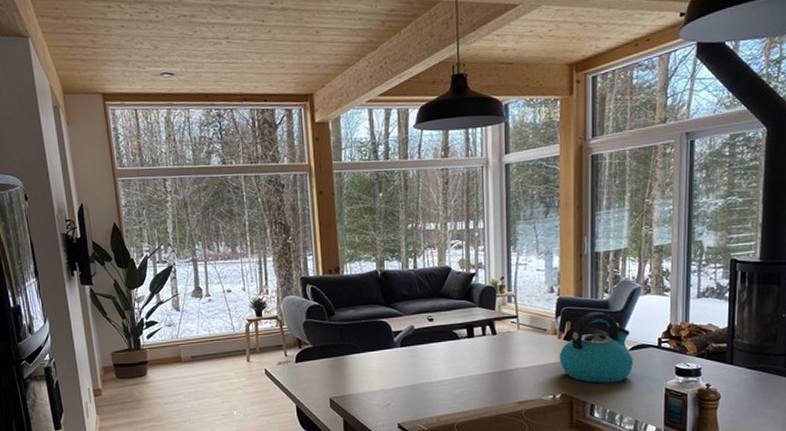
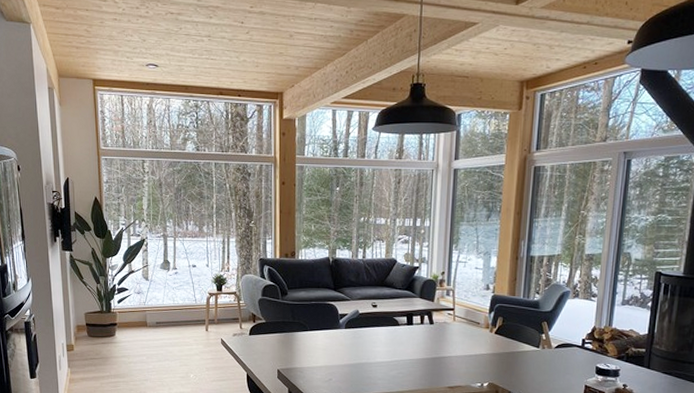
kettle: present [559,312,634,383] -> none [489,311,558,377]

